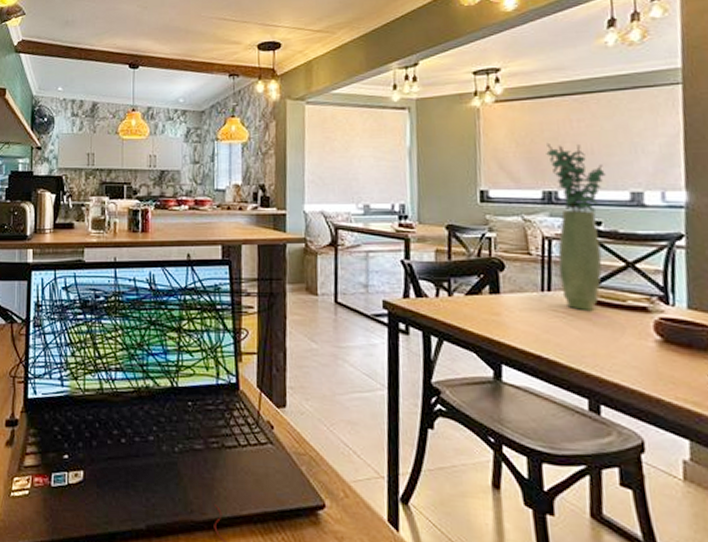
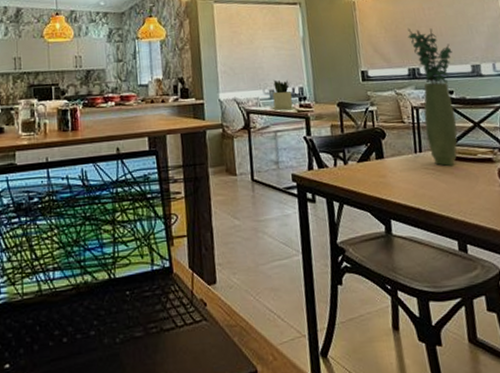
planter: none [365,193,392,229] -> present [272,79,294,111]

